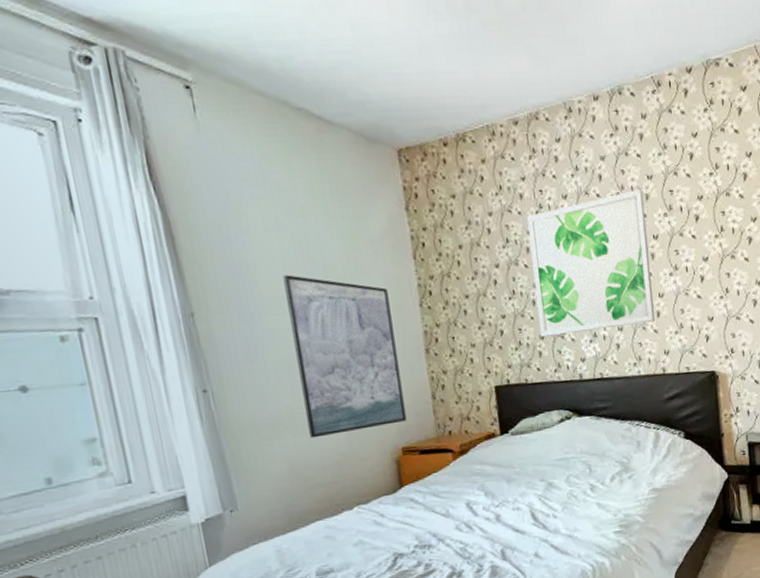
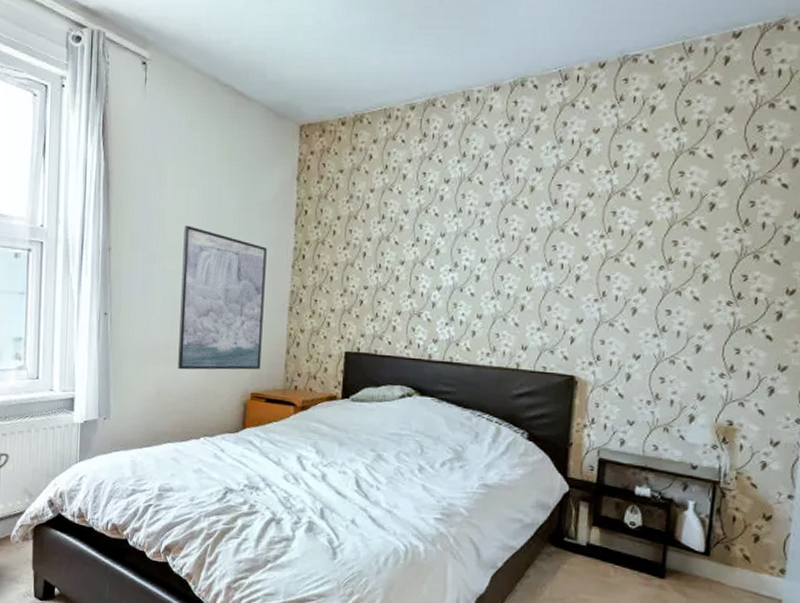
wall art: present [527,189,656,337] -> none [397,181,529,315]

